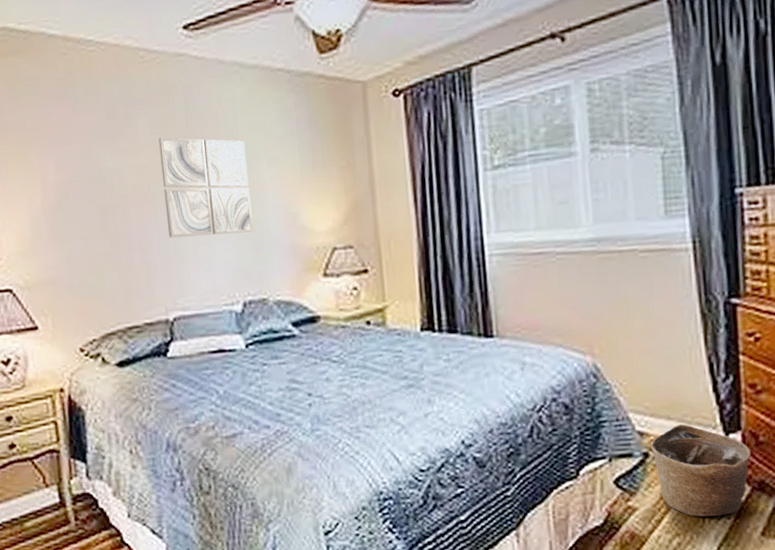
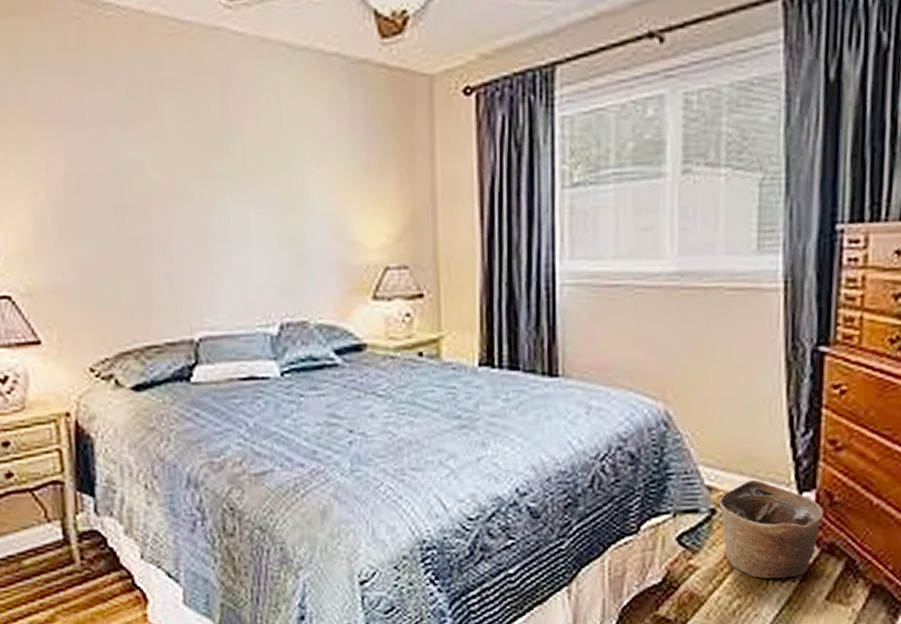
wall art: present [158,137,254,238] -> none [188,127,295,246]

